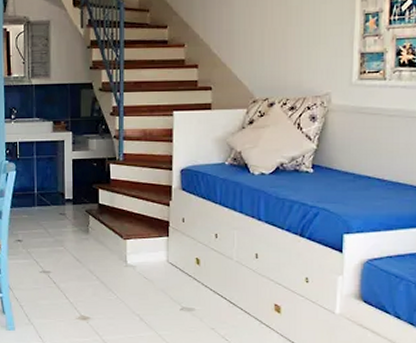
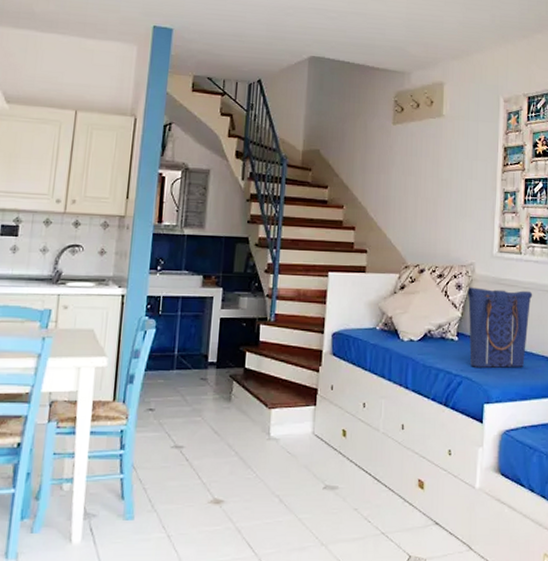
tote bag: none [323,118,400,198] -> present [467,287,533,368]

